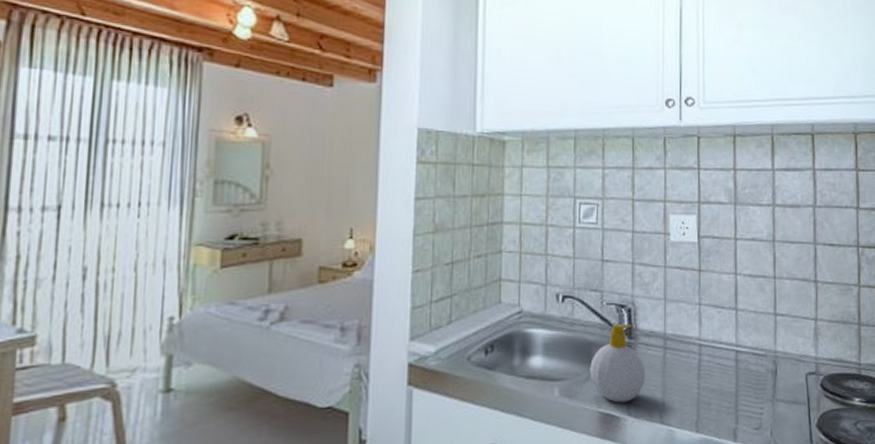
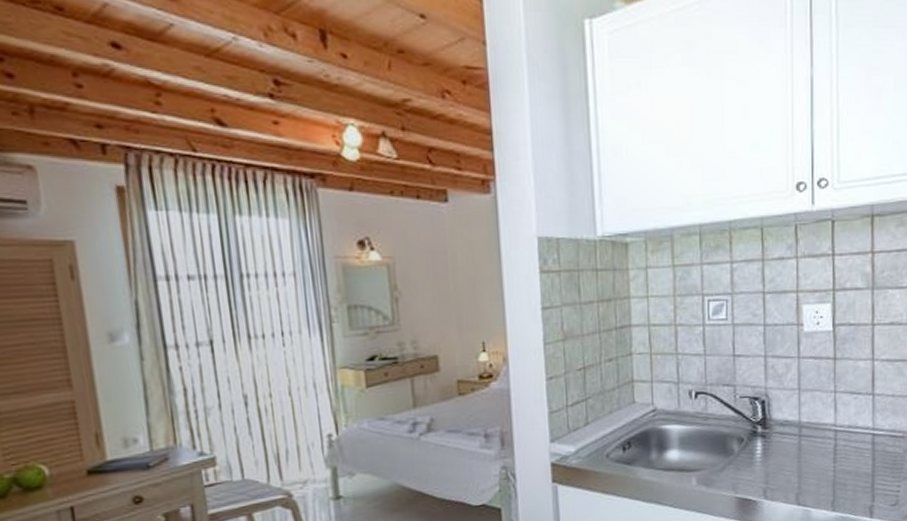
soap bottle: present [590,323,646,403] -> none [726,414,782,488]

